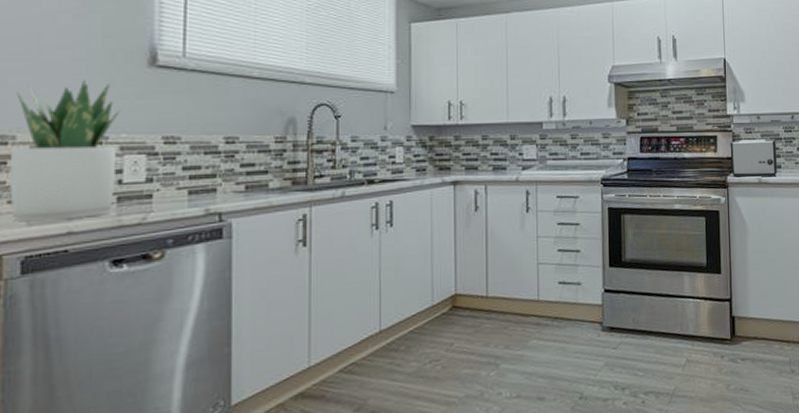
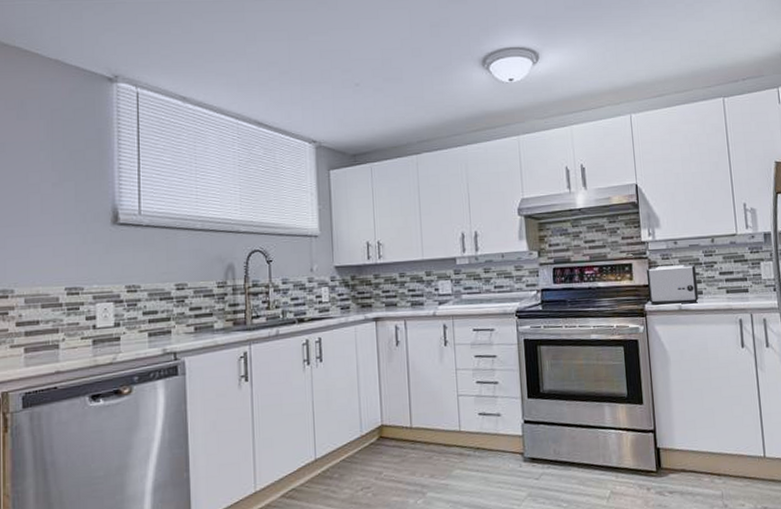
planter: present [10,80,120,222] -> none [11,239,92,364]

